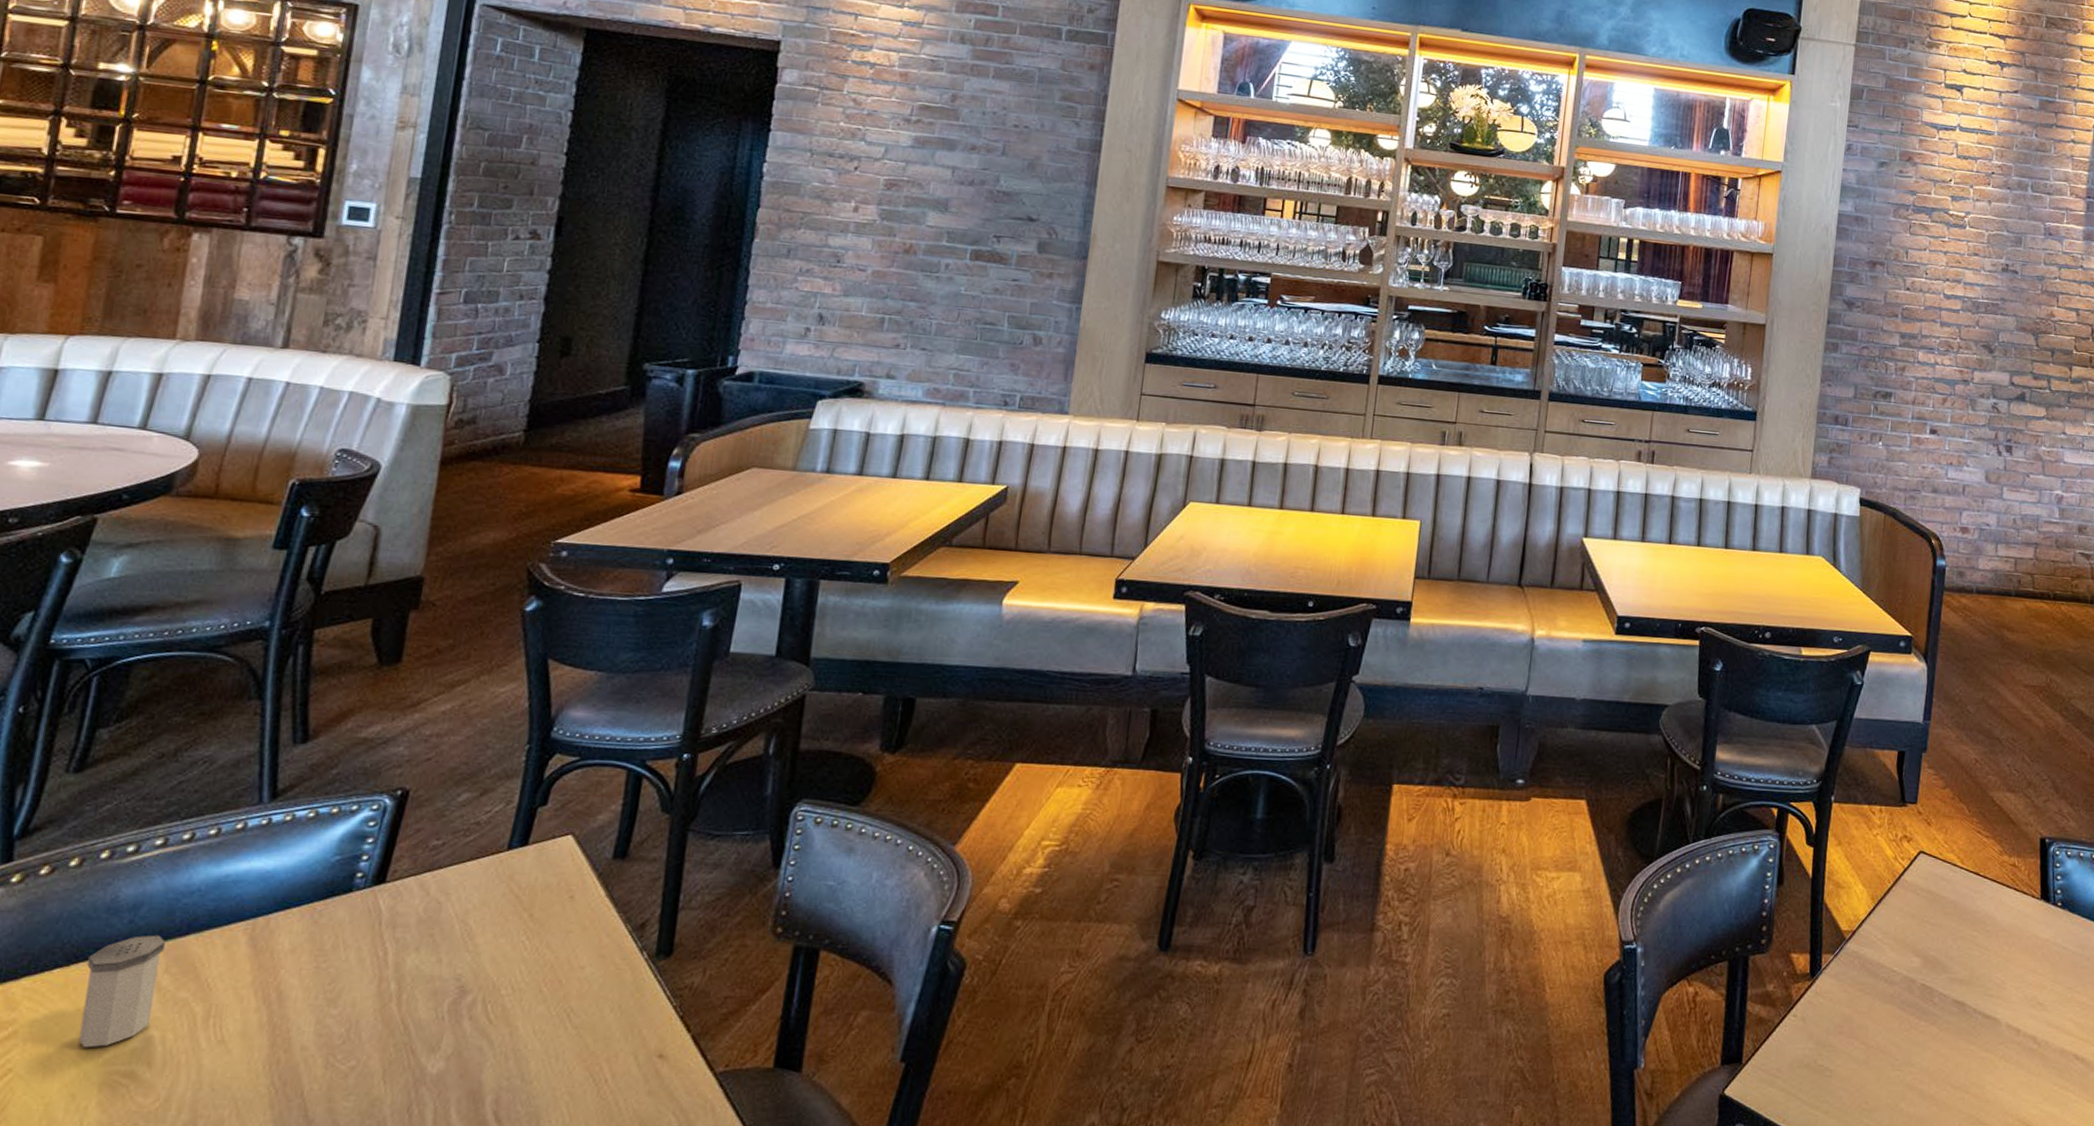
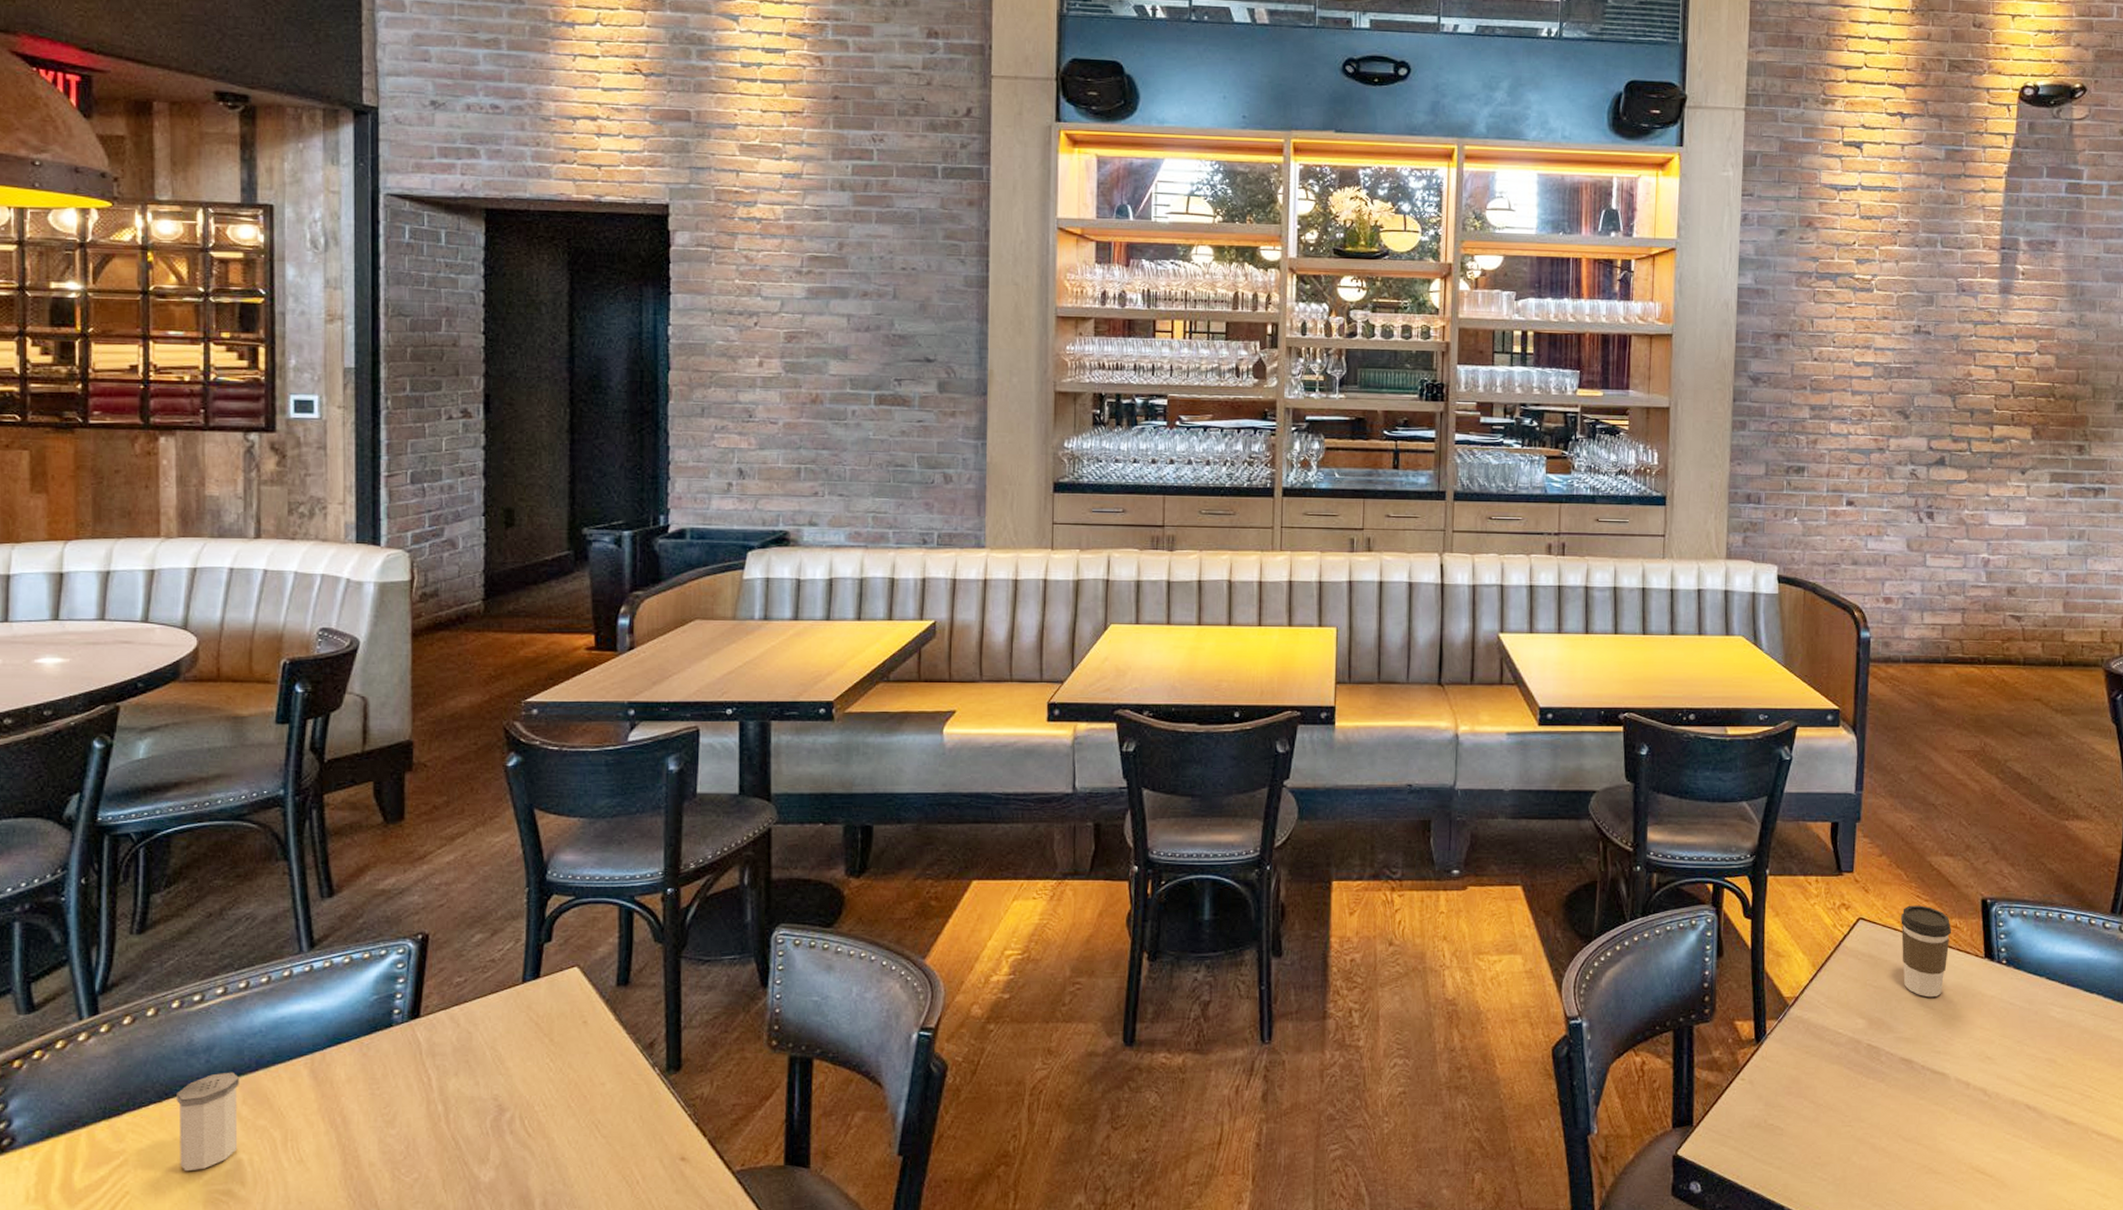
coffee cup: none [1960,841,2010,938] -> present [1901,905,1952,998]

